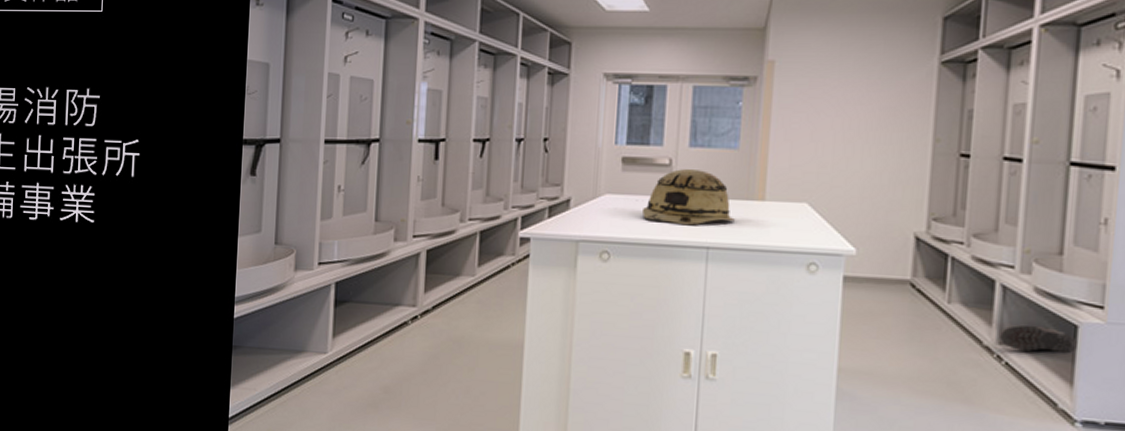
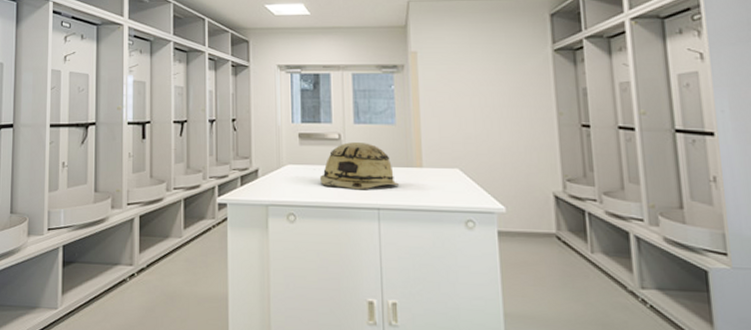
boot: present [999,324,1078,354] -> none [641,270,710,297]

